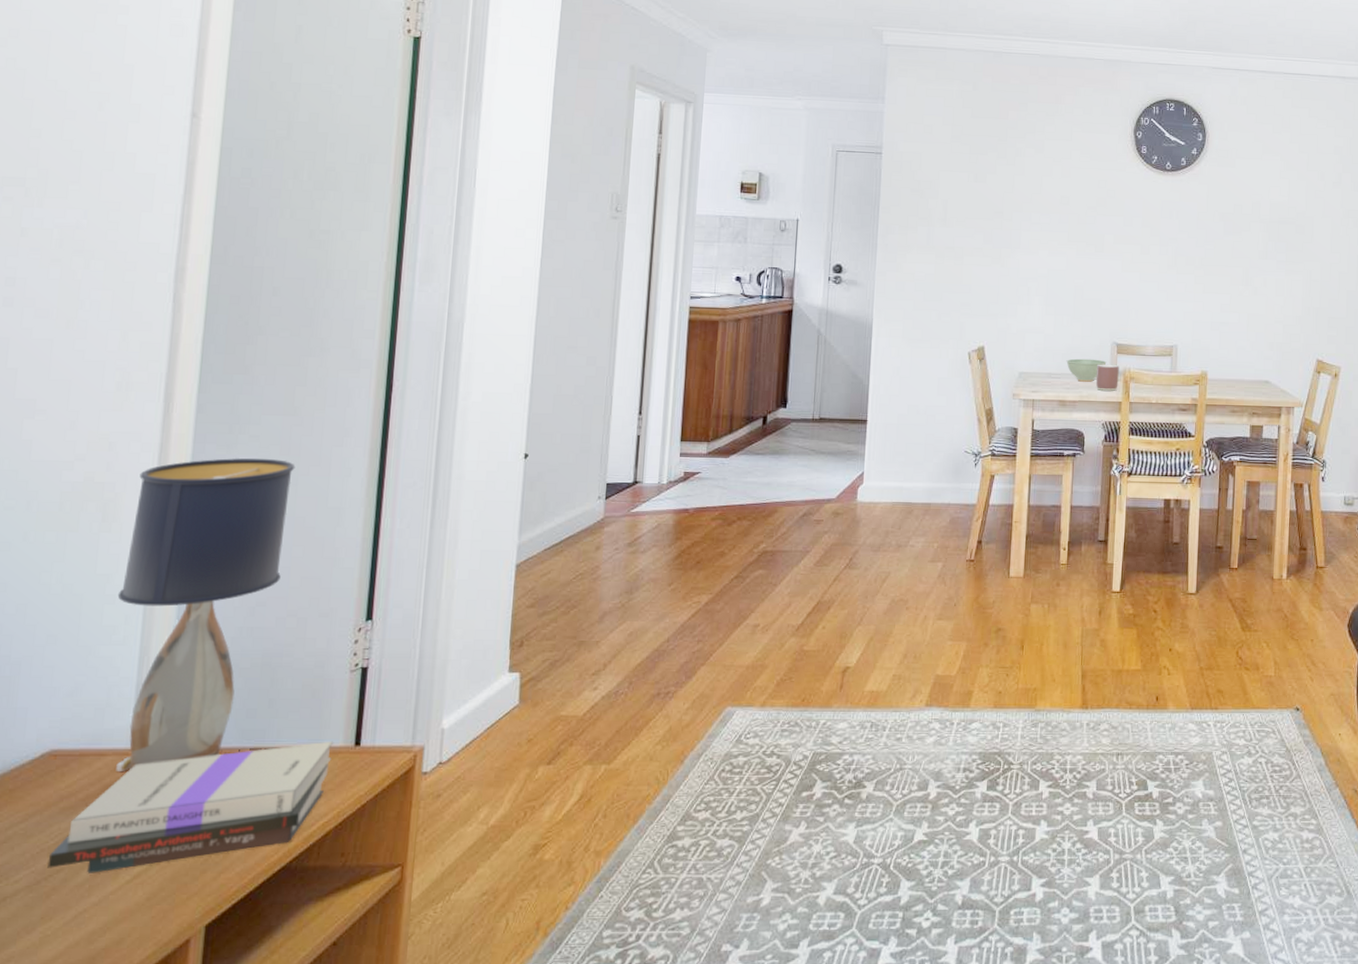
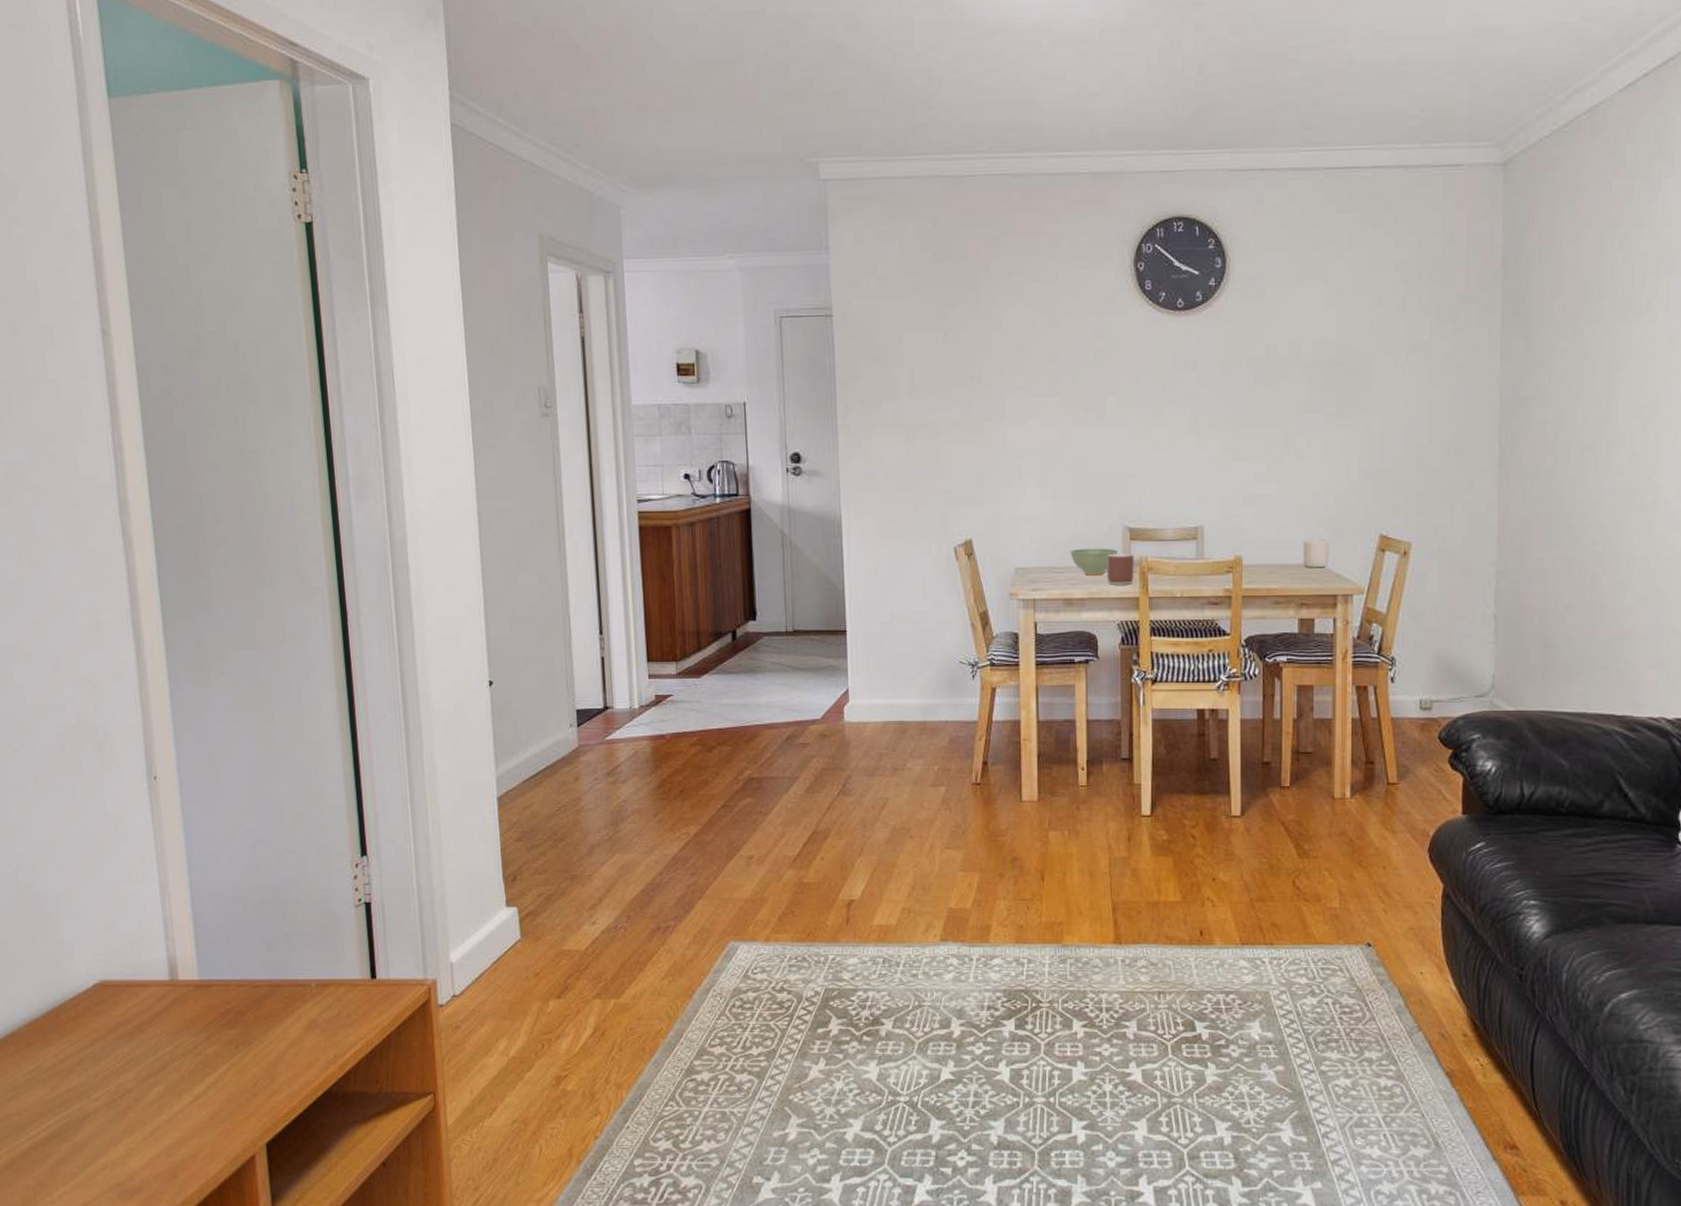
books: present [47,741,333,873] -> none [118,974,352,1094]
table lamp: present [116,457,296,773] -> none [126,694,274,1002]
mug: none [1255,360,1277,384] -> present [1302,539,1329,568]

